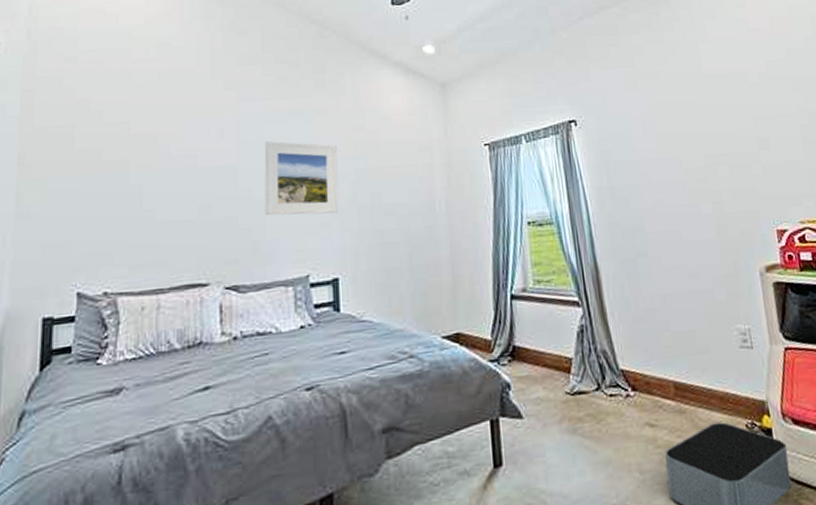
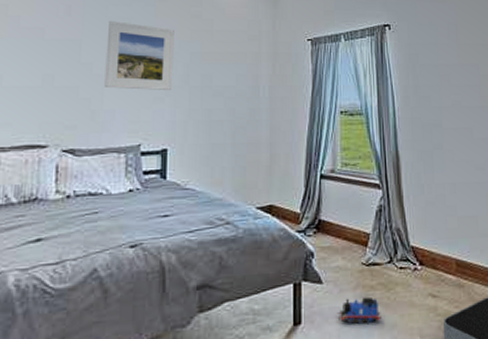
train: none [542,430,595,463] -> present [337,296,383,324]

